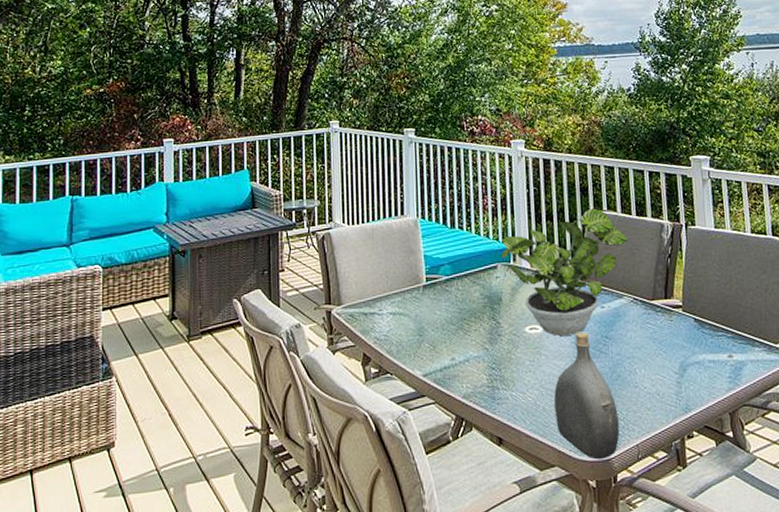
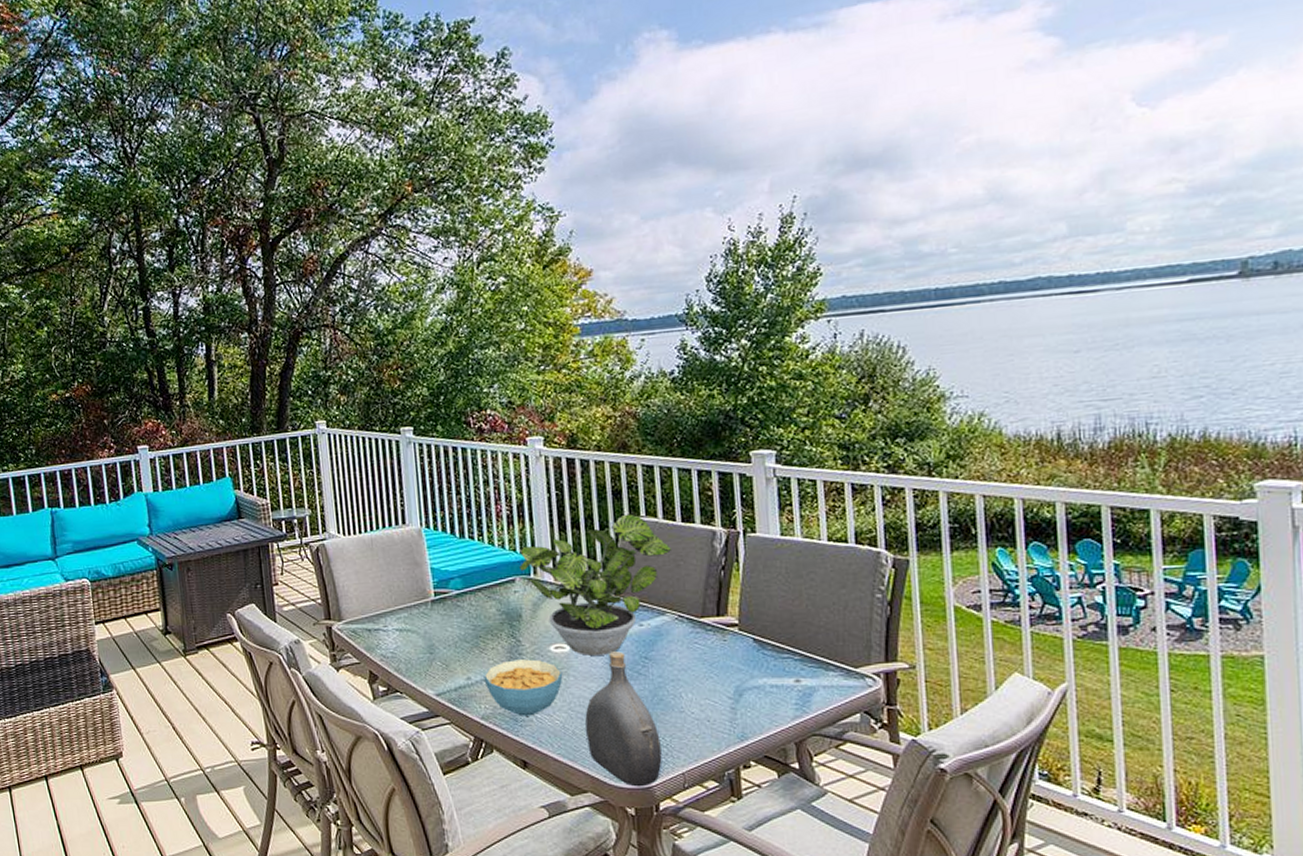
cereal bowl: none [466,340,536,394] -> present [483,659,563,716]

